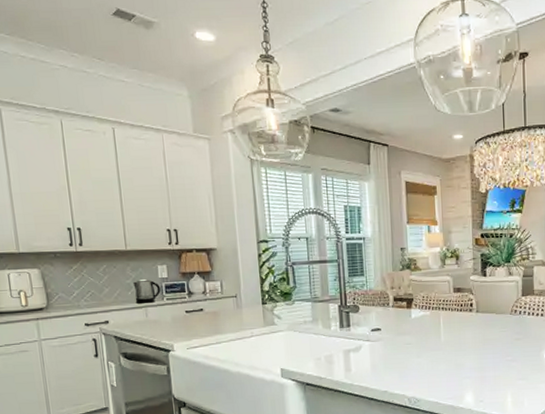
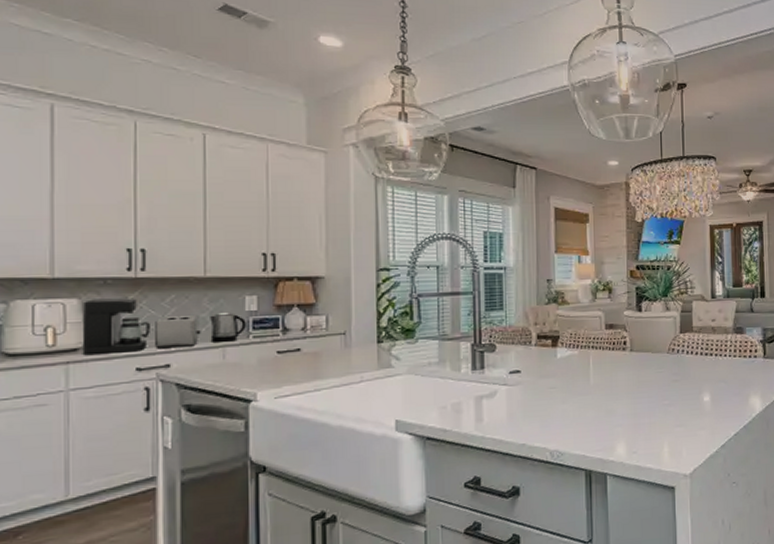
coffee maker: none [42,268,92,314] -> present [82,298,150,356]
toaster: none [94,281,128,309] -> present [155,315,201,349]

